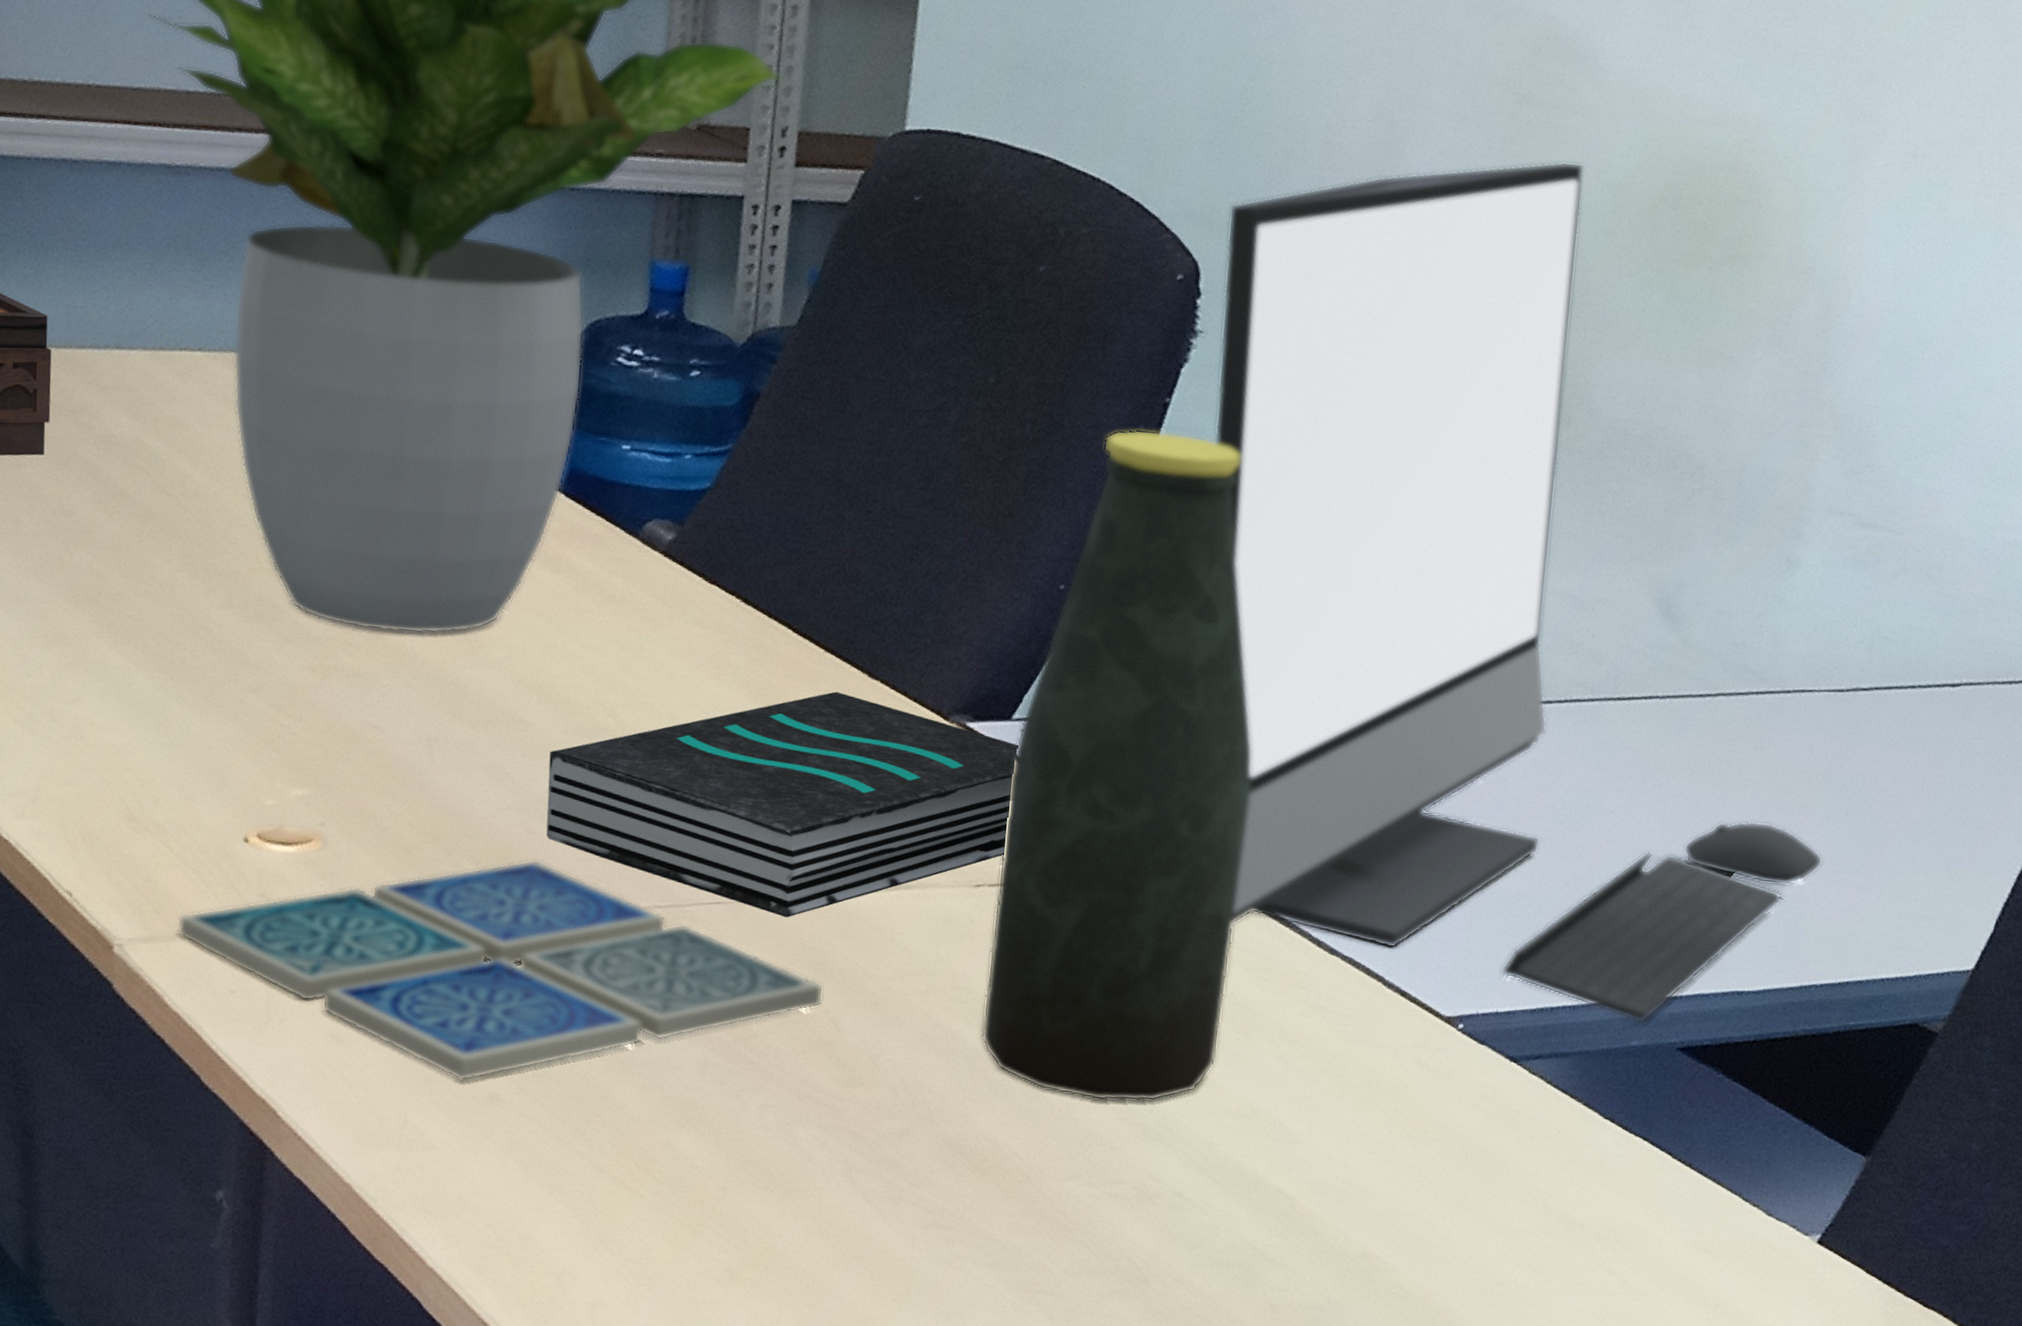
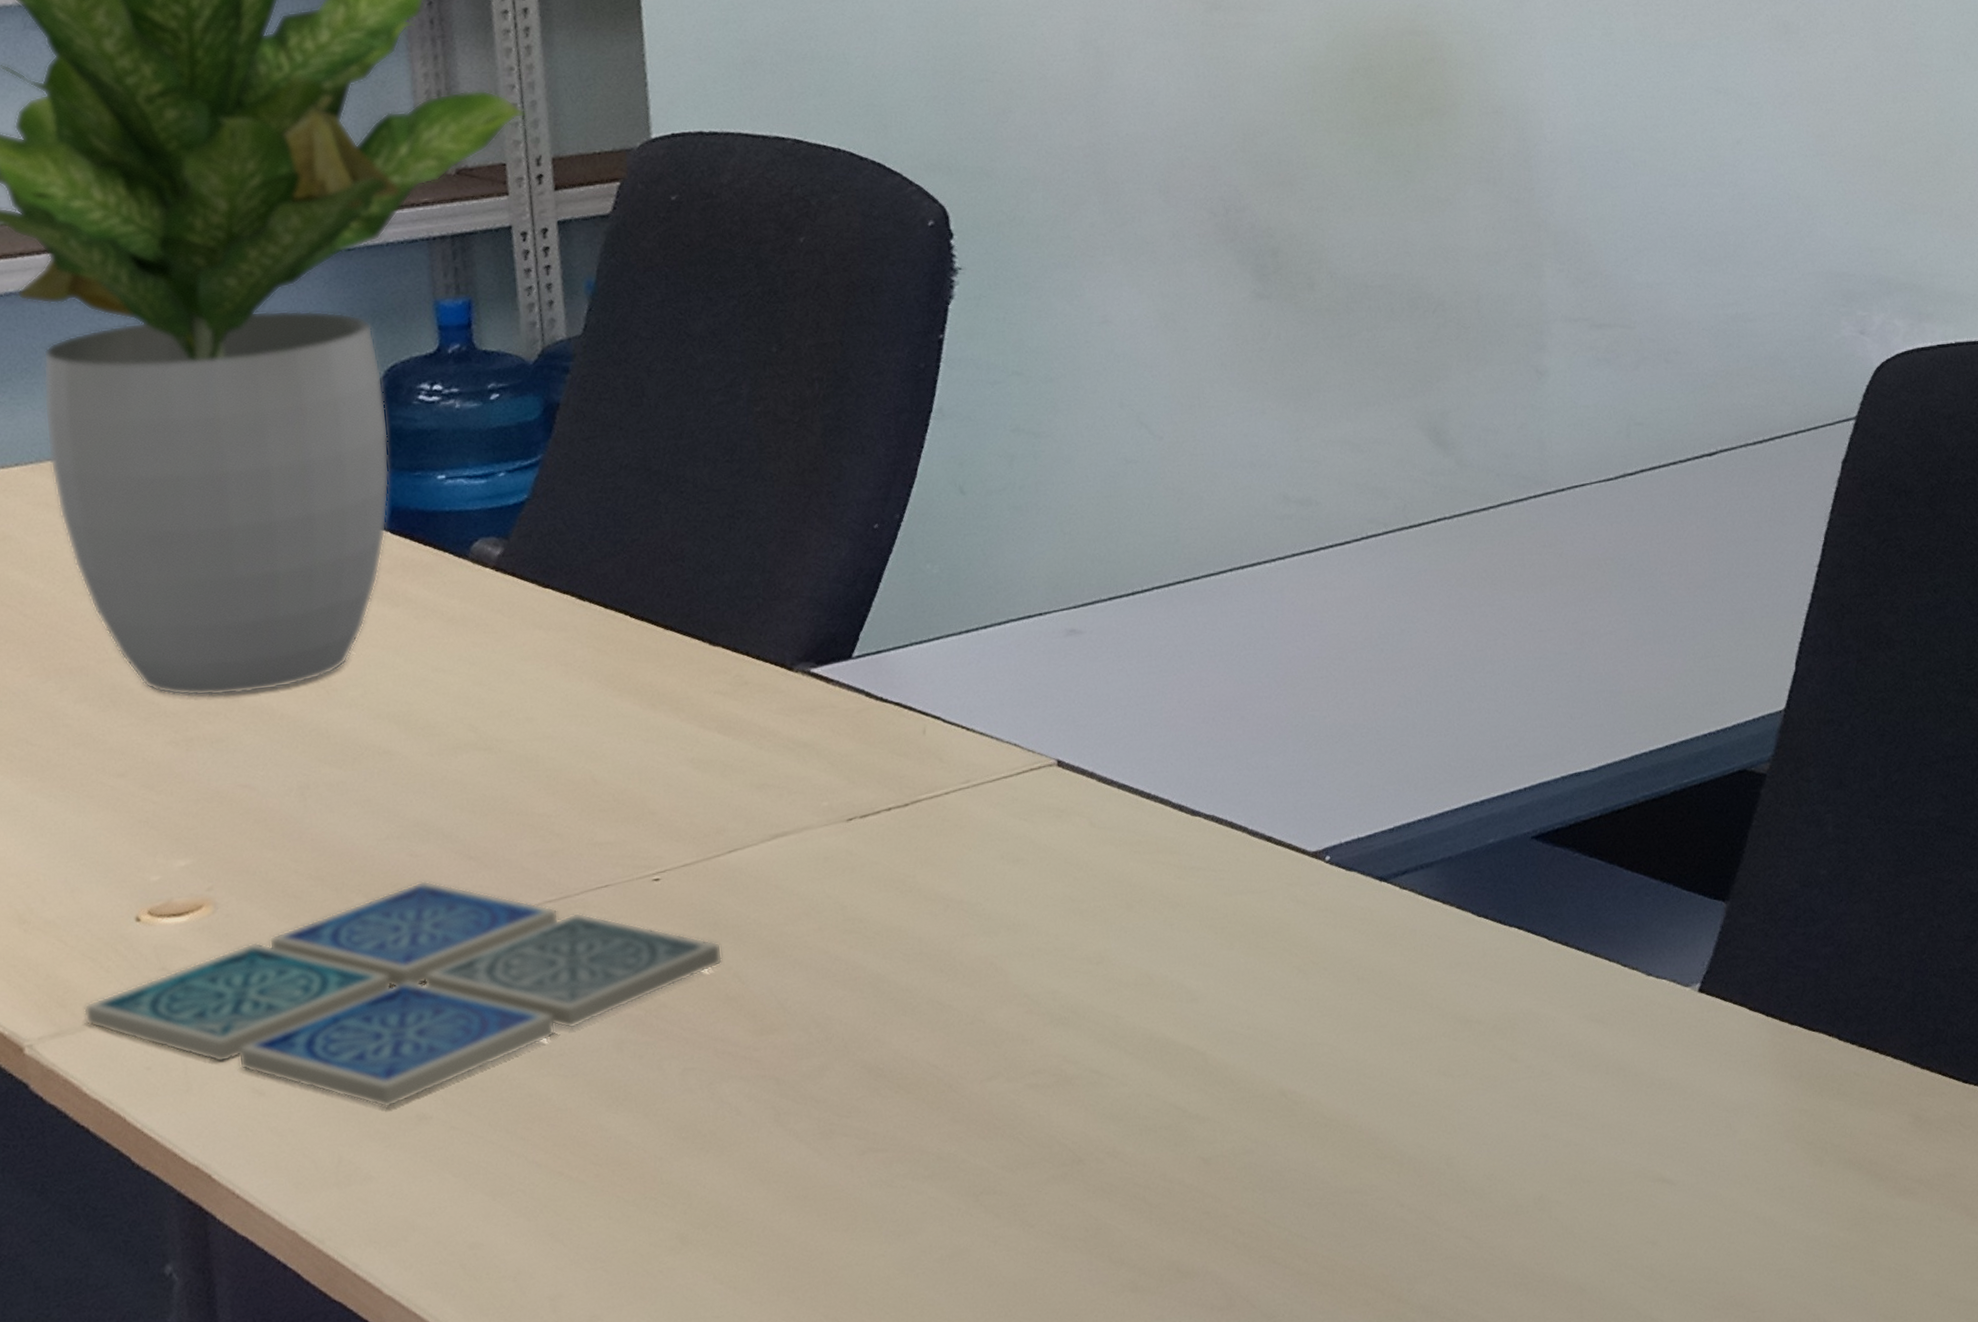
book: present [546,691,1019,918] -> none [419,664,869,887]
bottle: present [981,429,1252,1102] -> none [860,363,1106,1000]
monitor: present [1214,161,1823,1023] -> none [964,53,1628,822]

